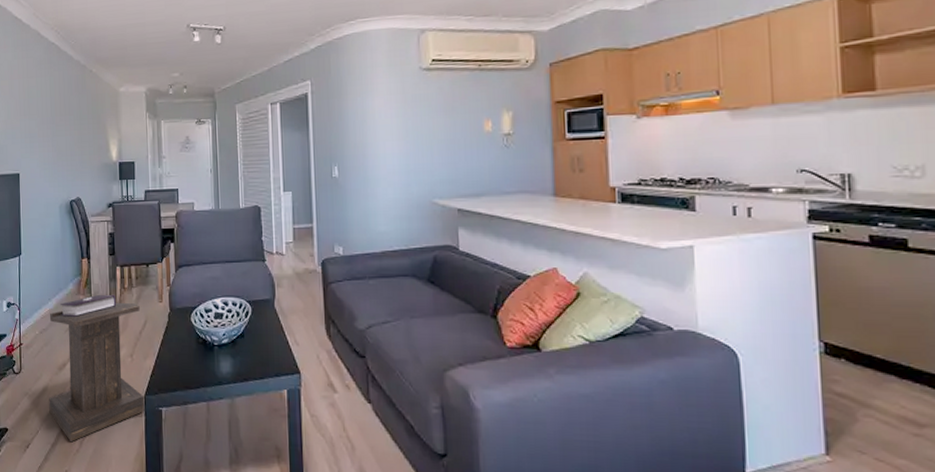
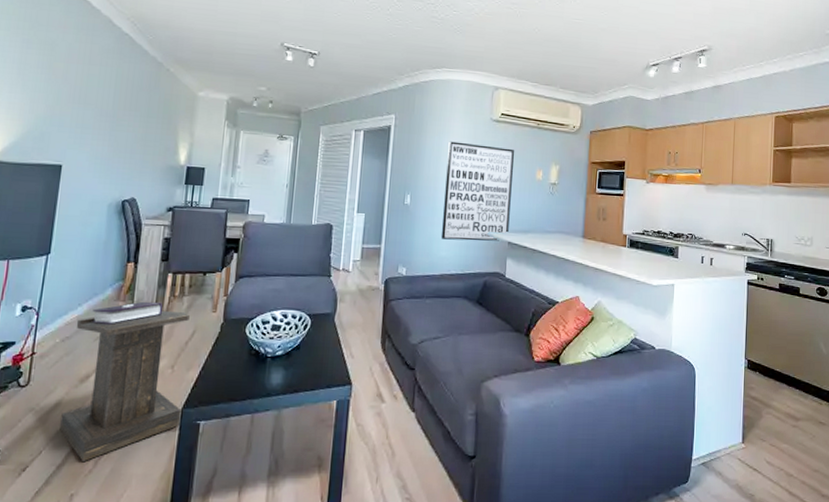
wall art: none [374,99,457,212] -> present [440,141,514,241]

